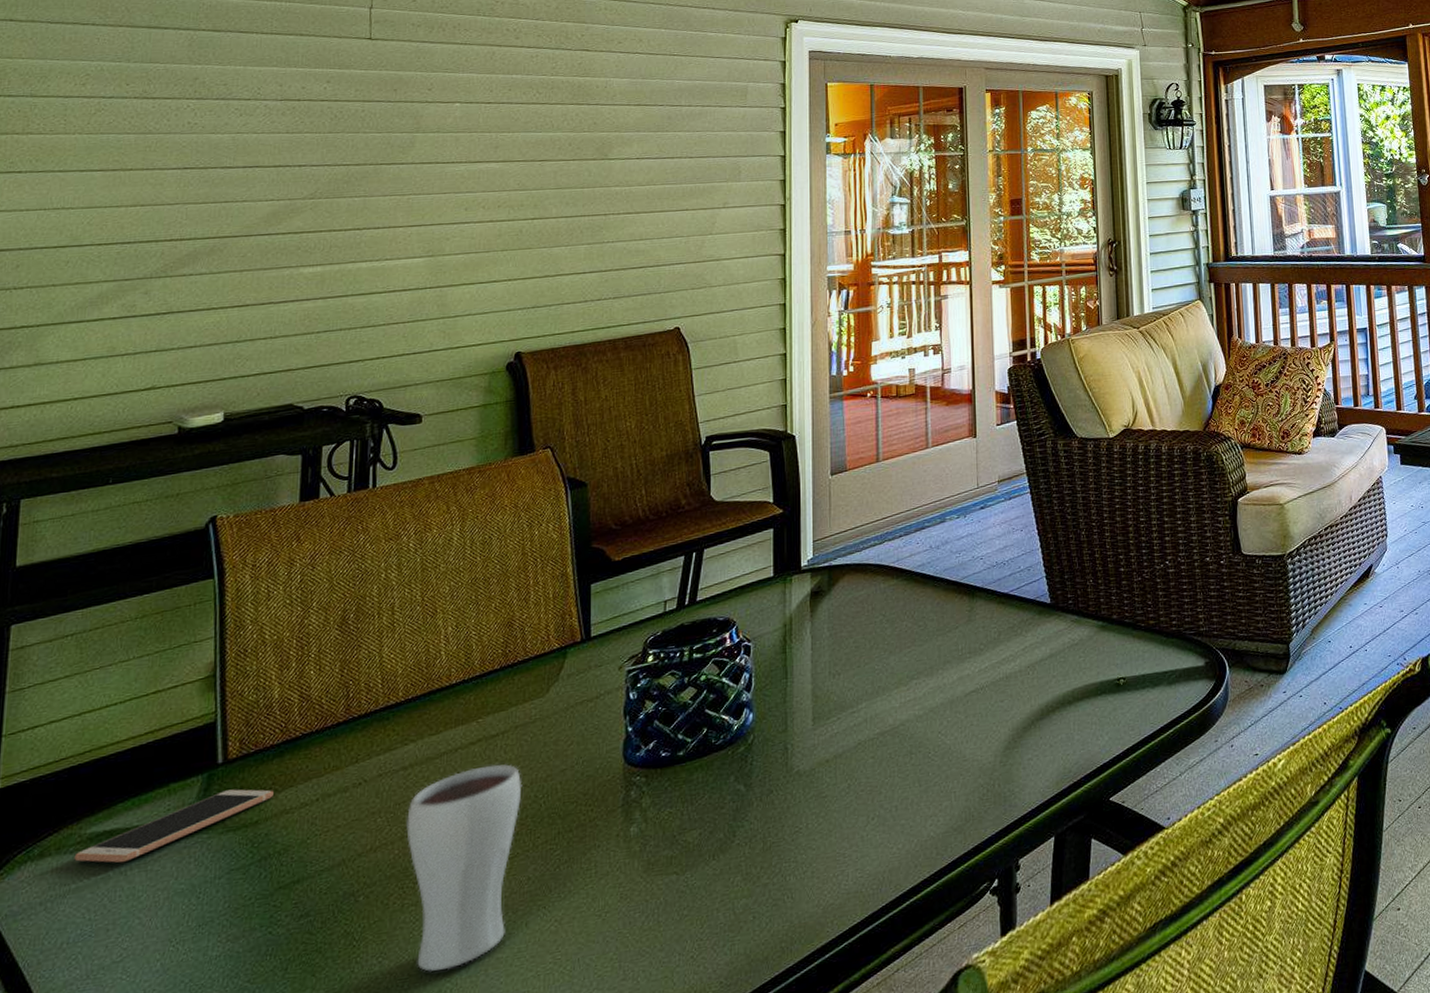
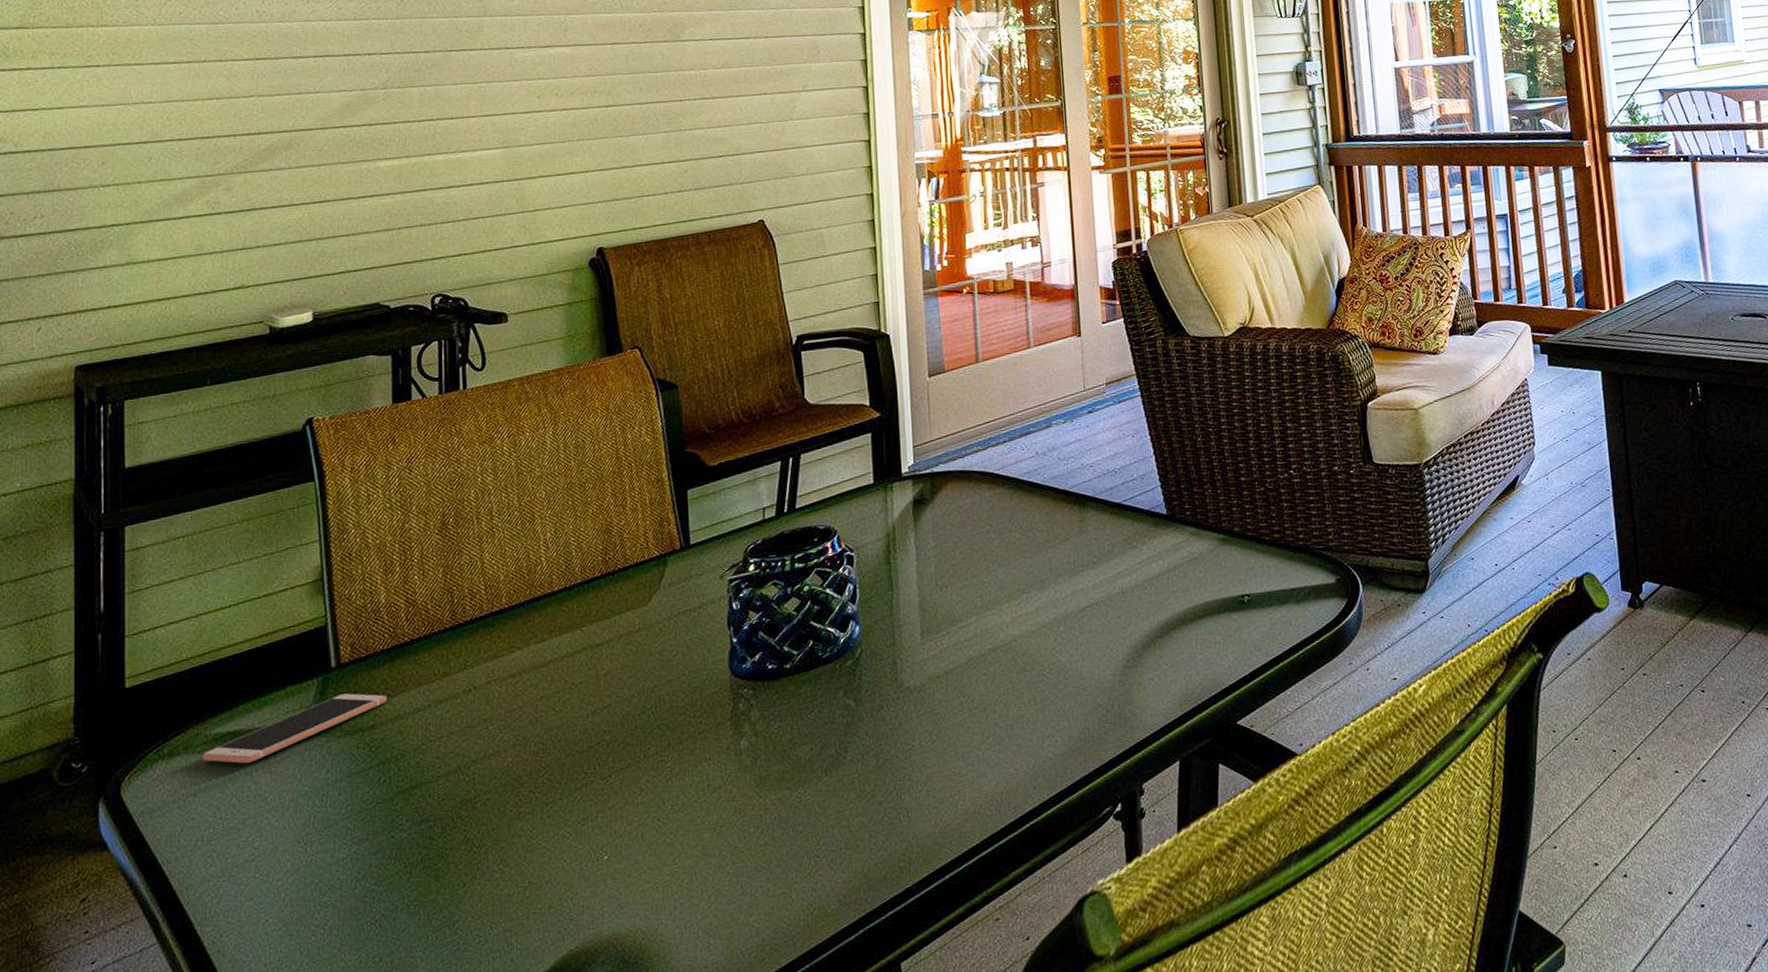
drinking glass: present [406,764,522,972] -> none [518,673,630,880]

